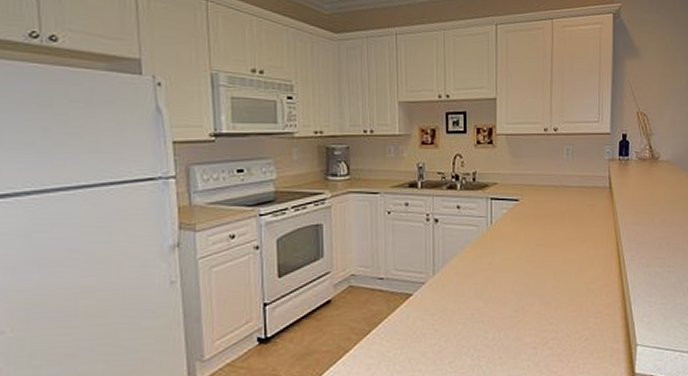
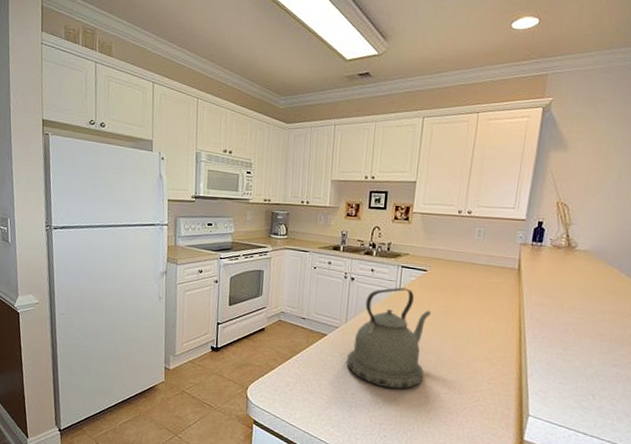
kettle: none [440,223,529,347] -> present [347,287,431,389]

